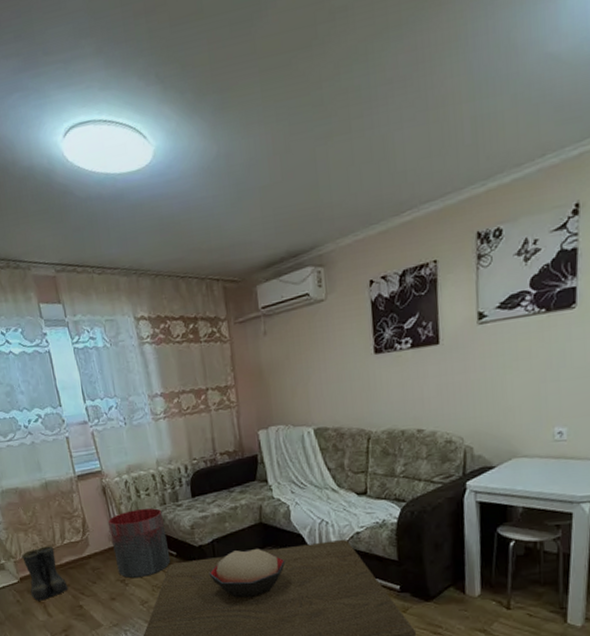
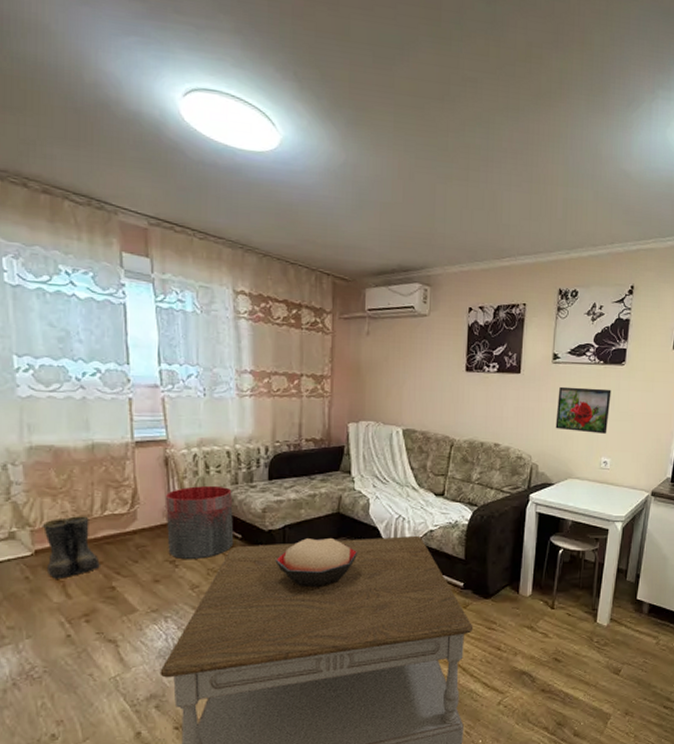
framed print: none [489,342,561,402] -> present [555,386,611,434]

